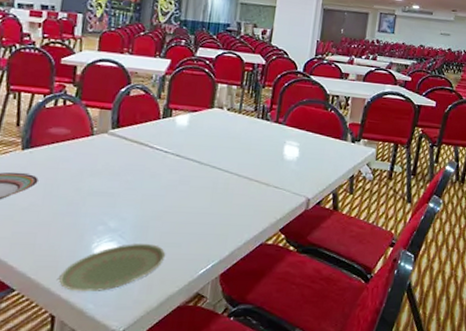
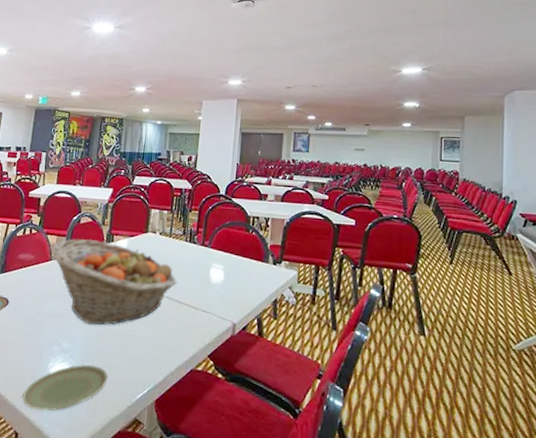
fruit basket: none [92,112,247,203] -> present [51,239,177,325]

